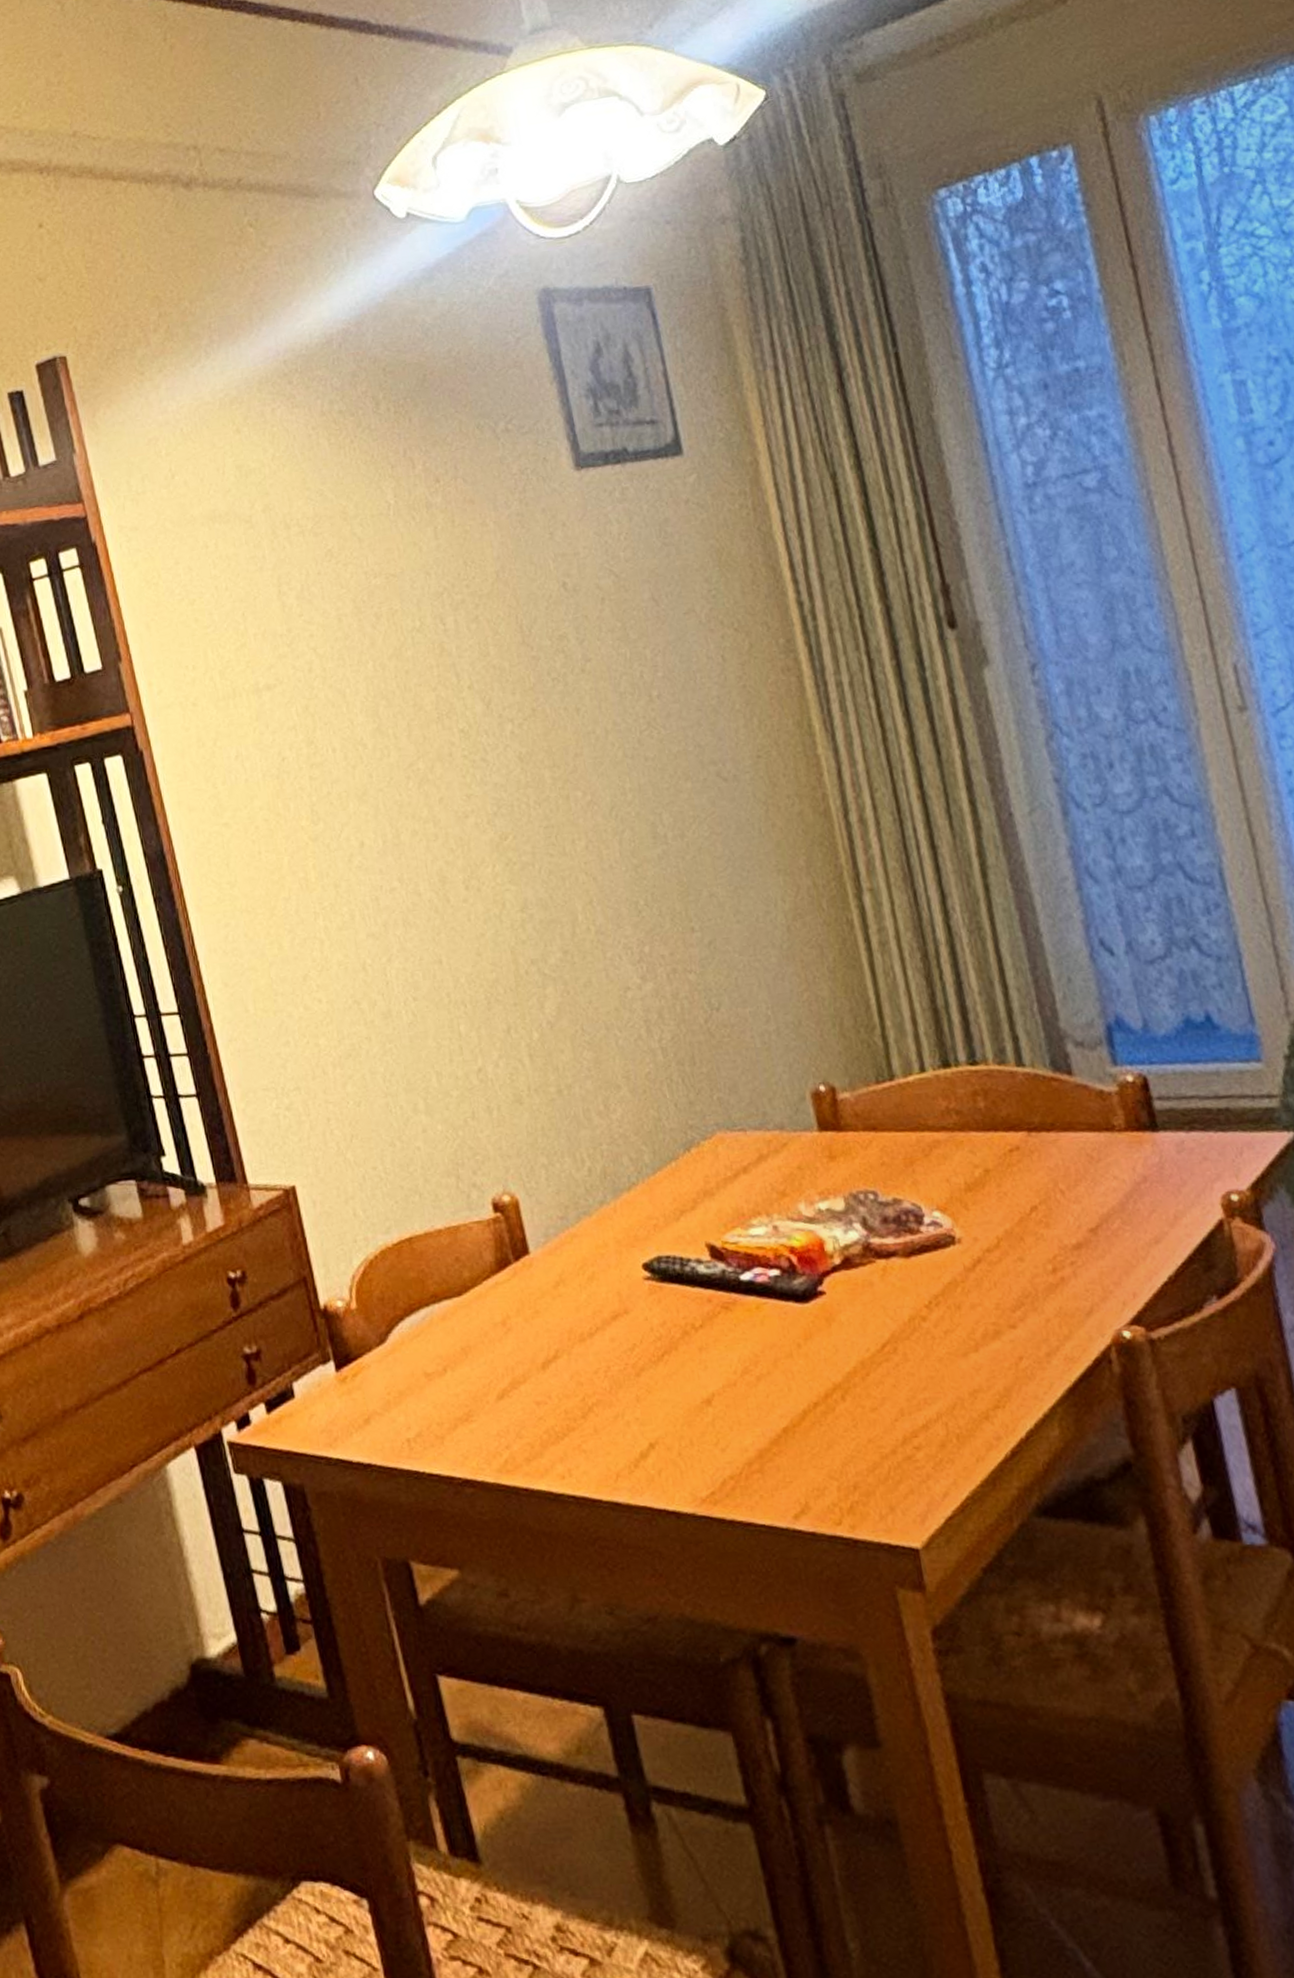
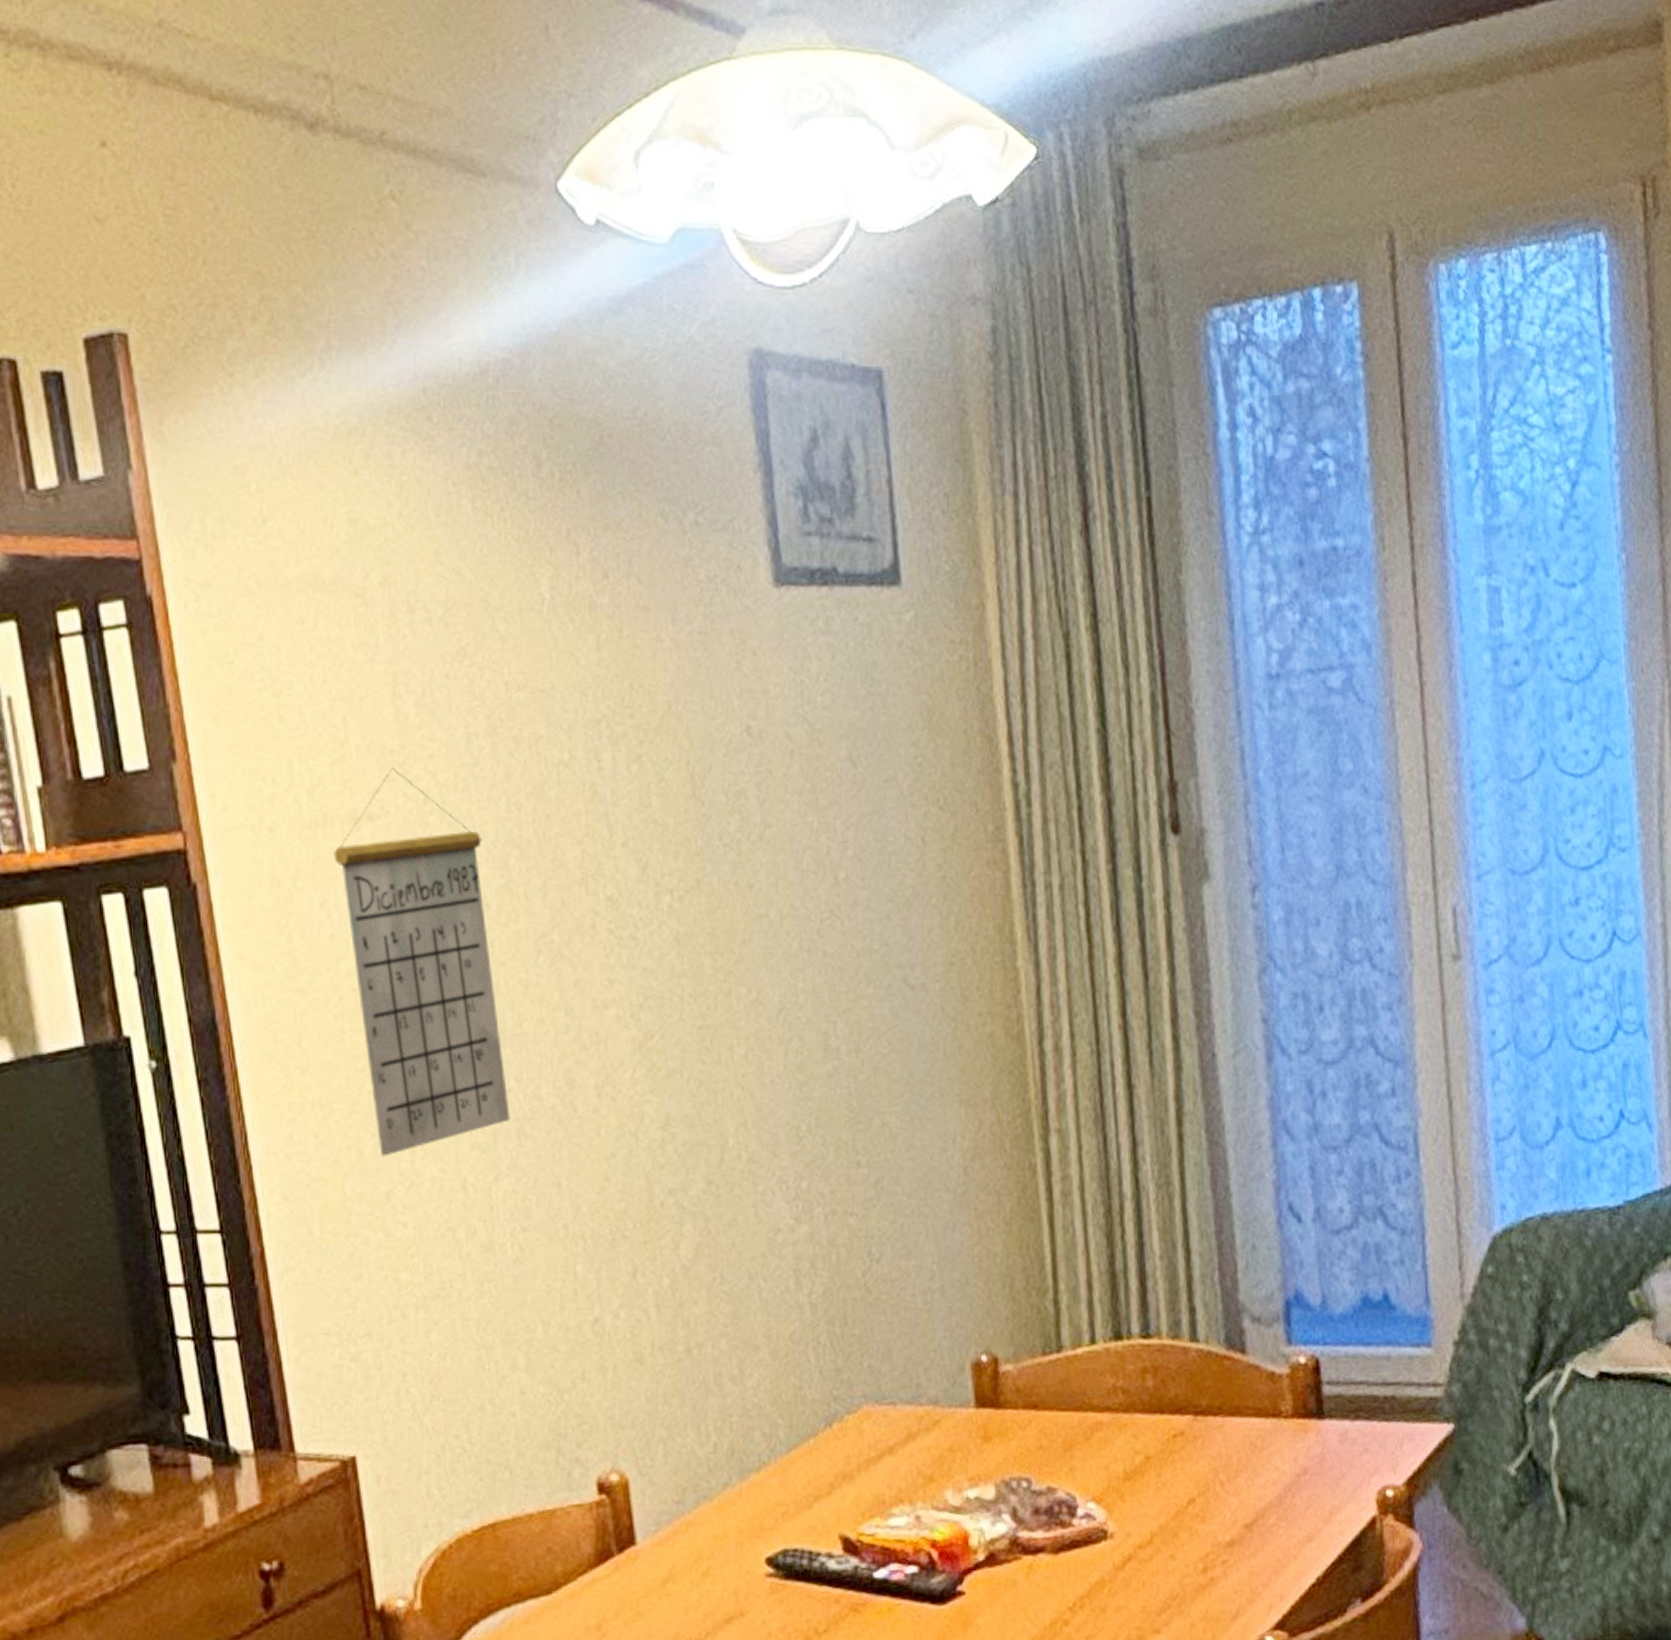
calendar: none [243,647,397,948] -> present [333,767,511,1157]

